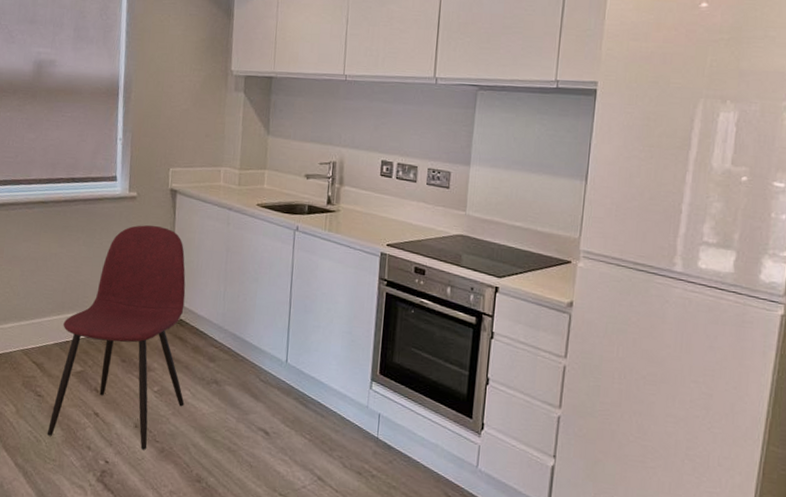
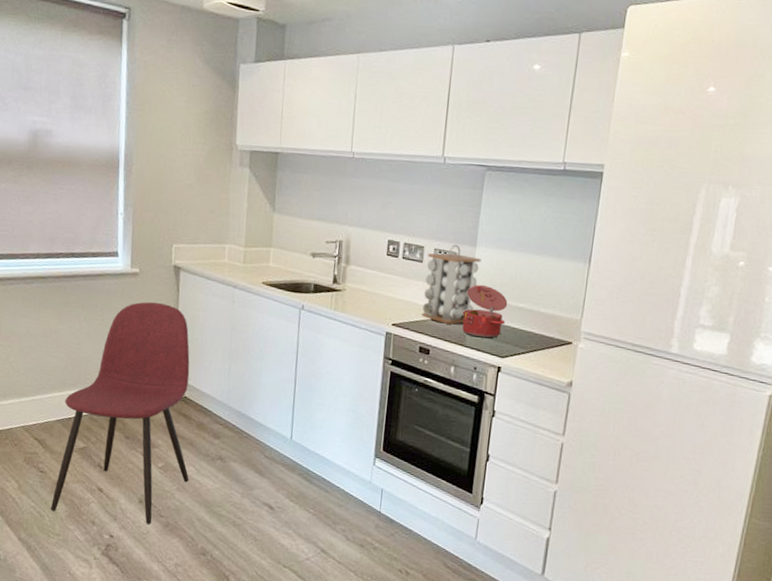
spice rack: none [415,164,476,245] -> present [421,244,482,325]
cooking pot: none [457,203,504,258] -> present [462,284,508,339]

